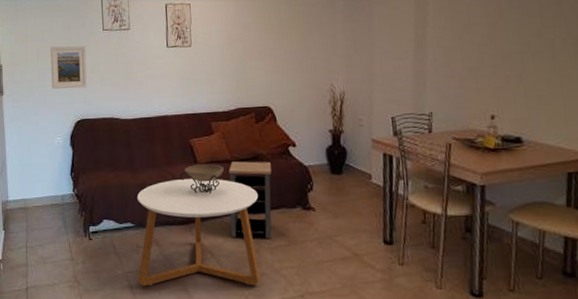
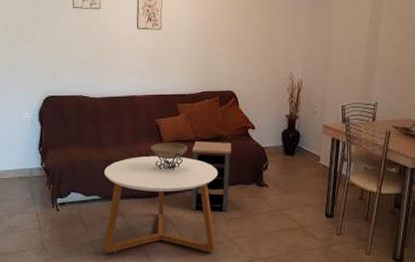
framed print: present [51,45,87,89] -> none [18,21,56,65]

